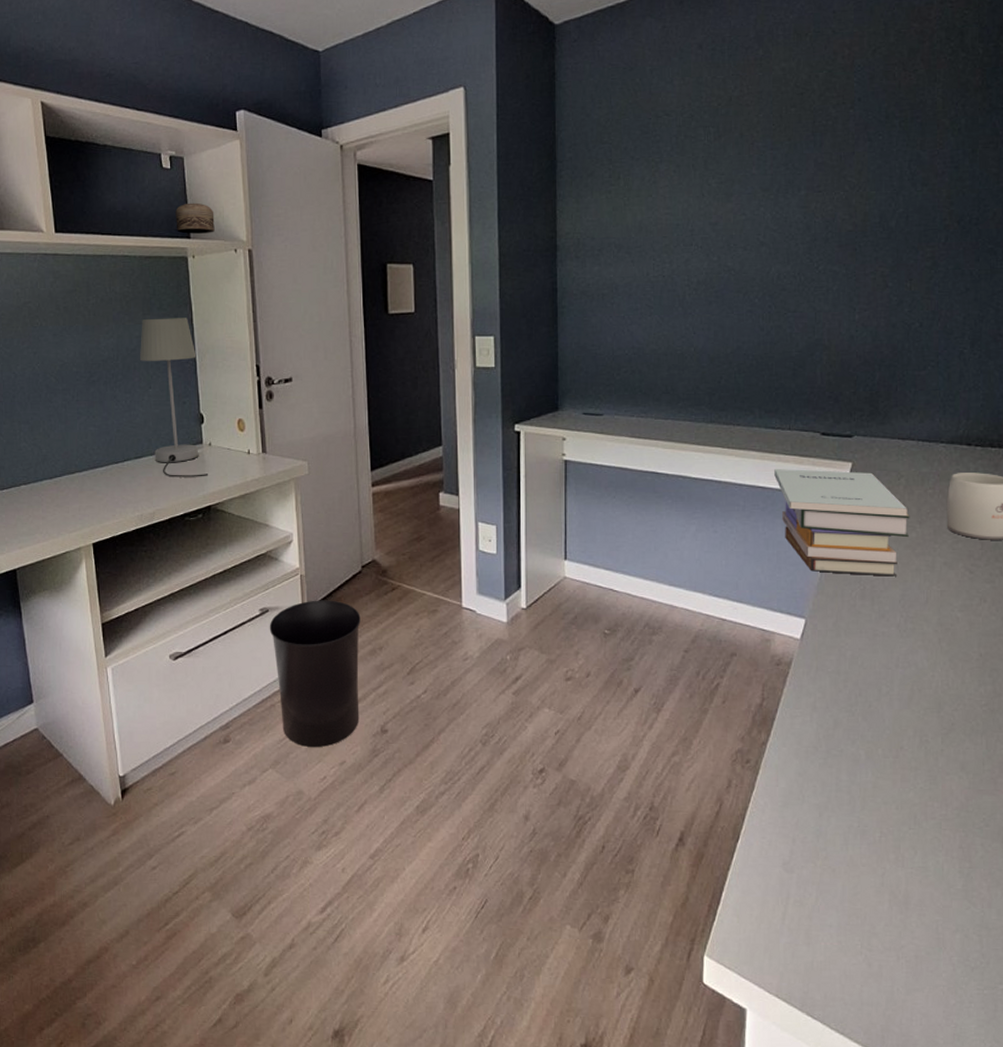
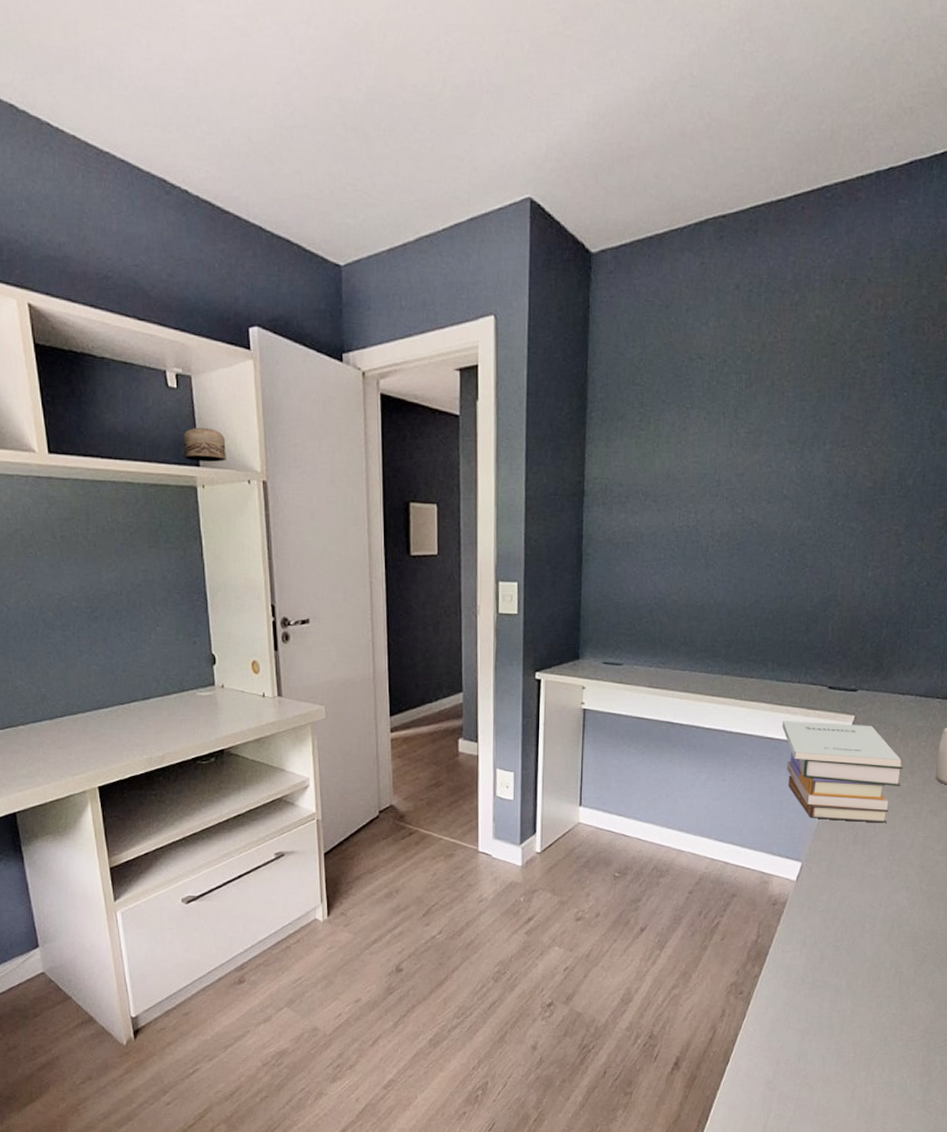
table lamp: present [139,318,209,478] -> none [145,551,222,720]
waste bin: present [269,600,361,747] -> none [284,844,377,986]

